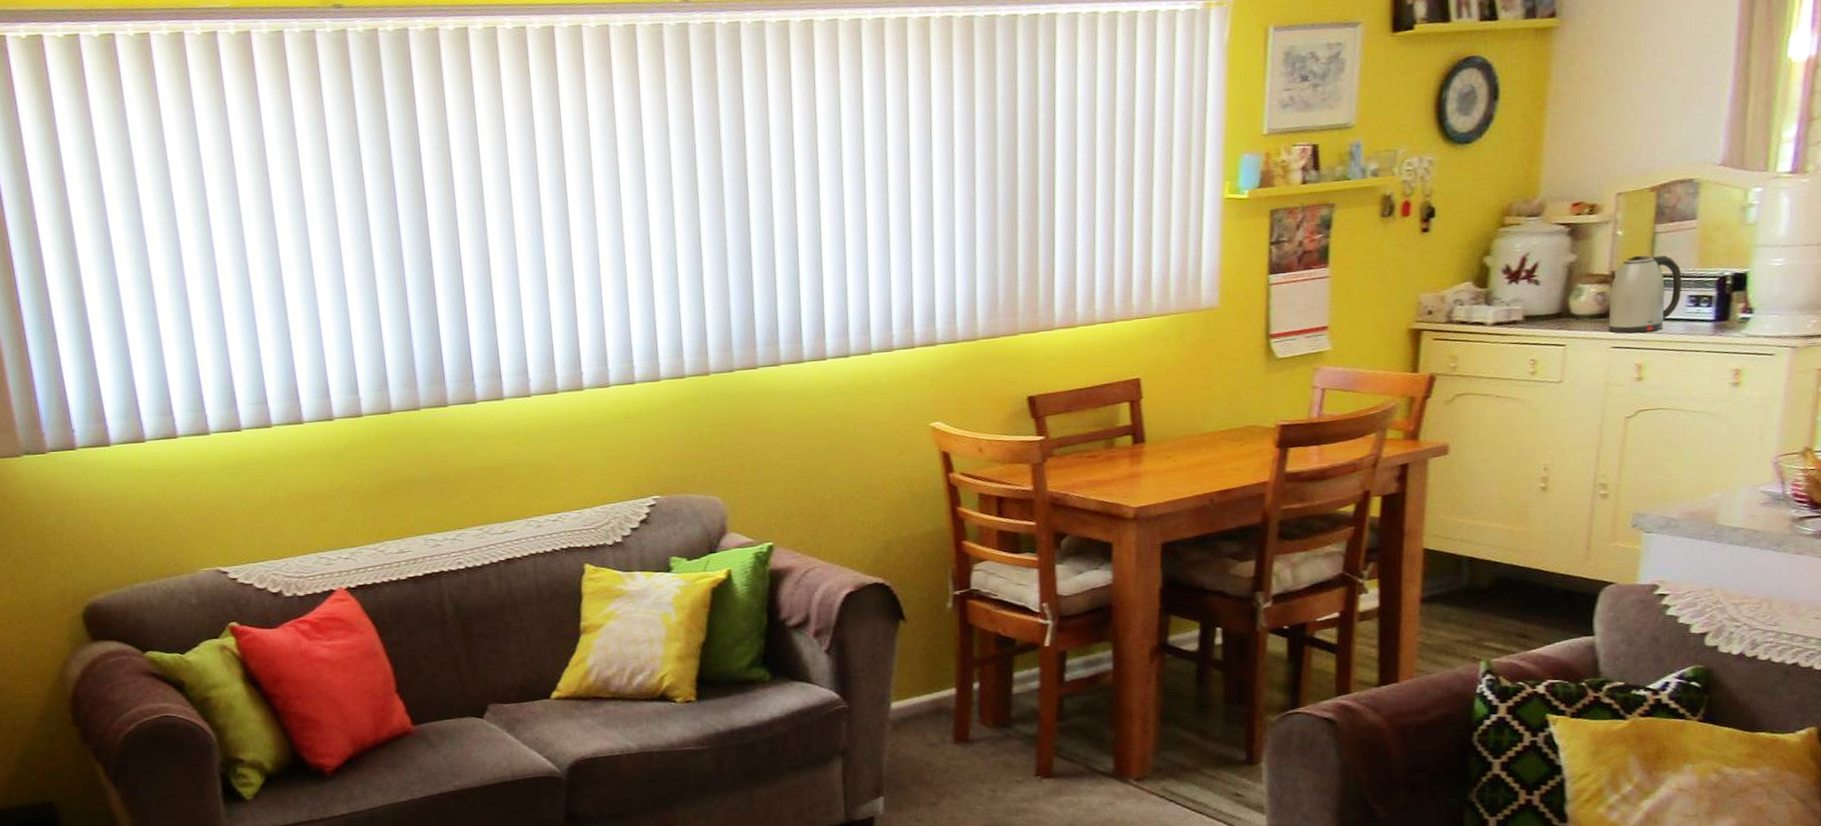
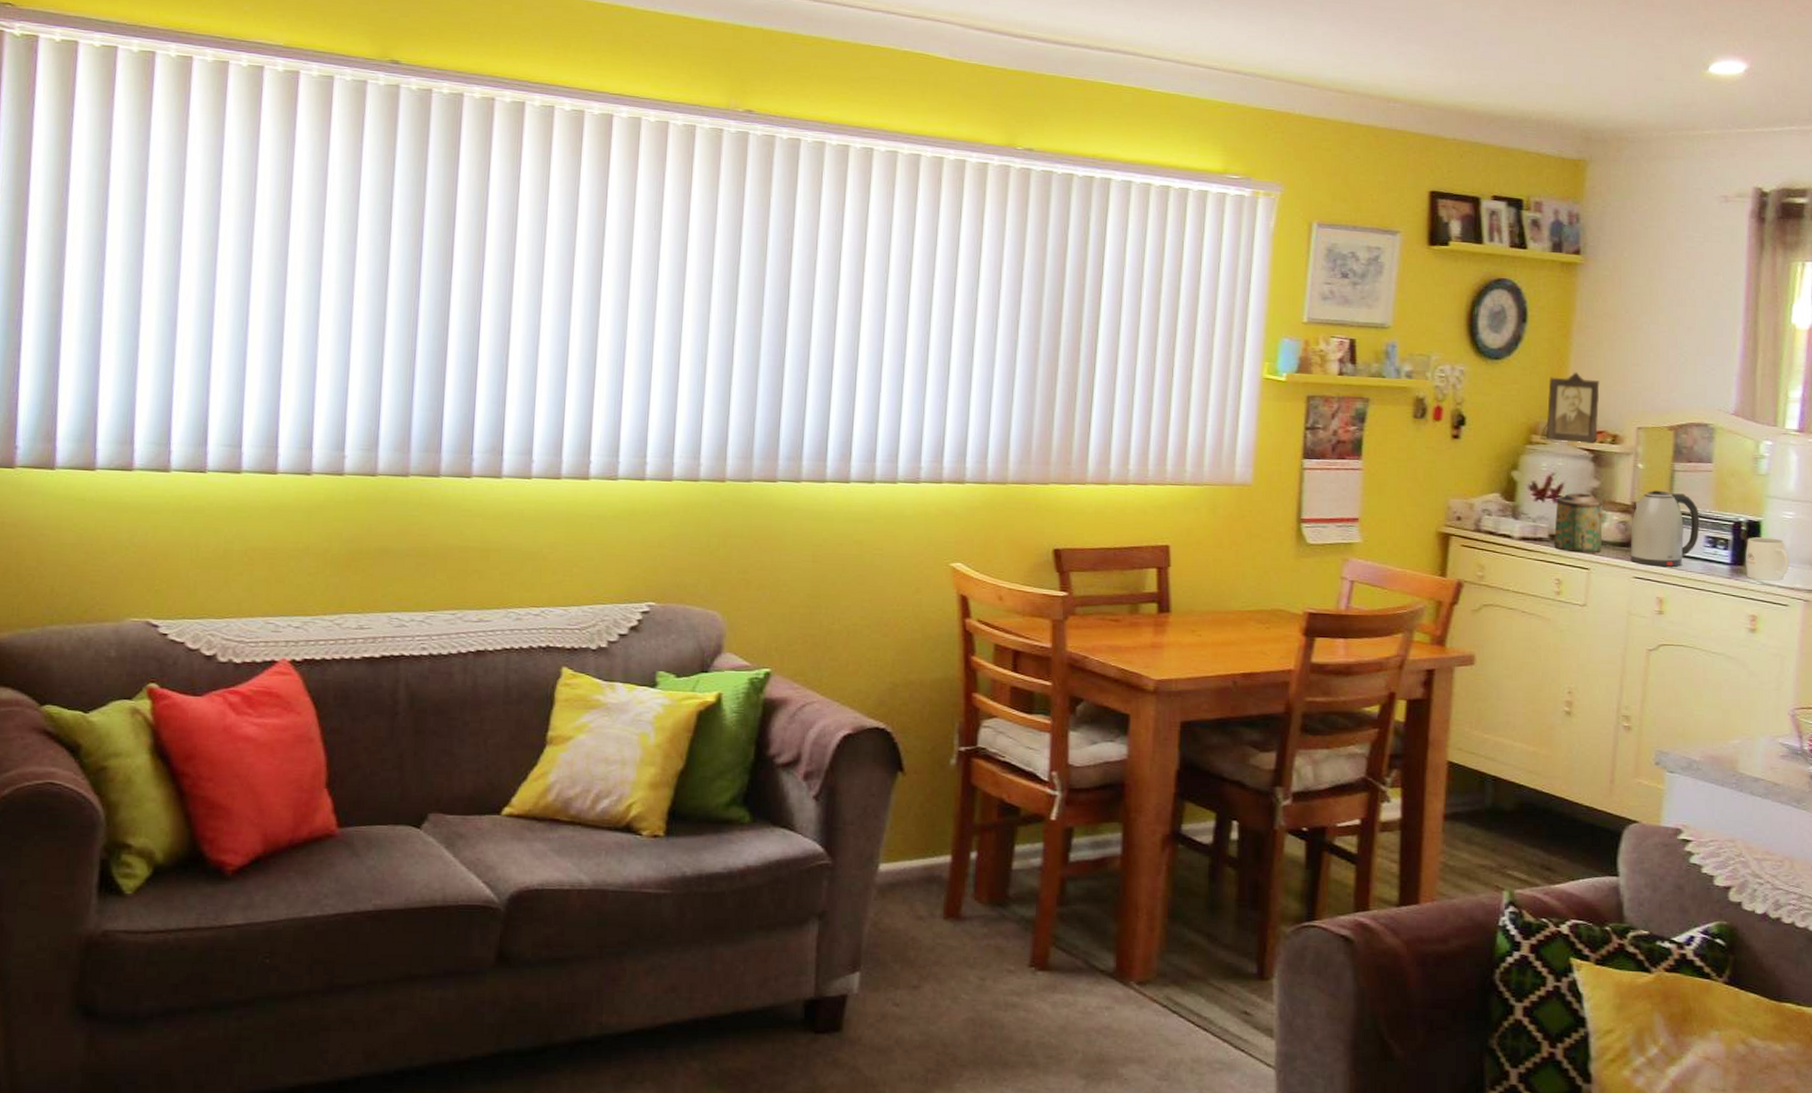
photo frame: none [1514,144,1577,221] -> present [1540,372,1600,443]
canister: none [1528,269,1580,332] -> present [1553,492,1604,553]
mug: none [1730,287,1777,334] -> present [1746,537,1790,582]

